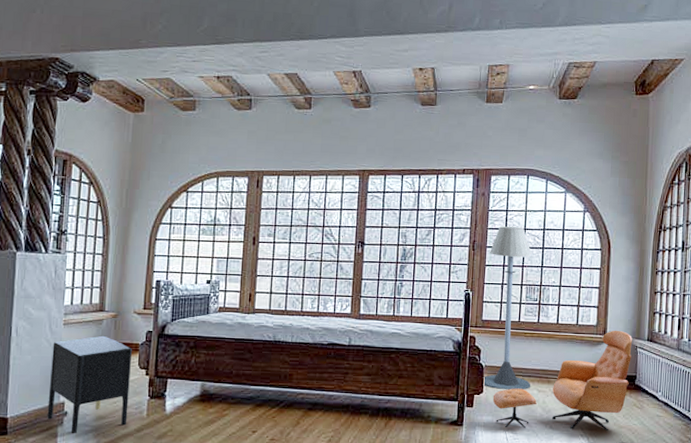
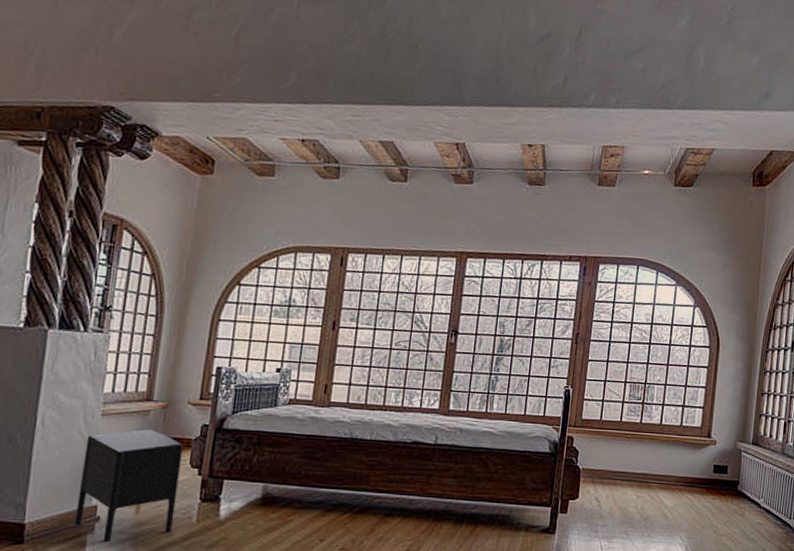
floor lamp: present [482,226,532,390] -> none [578,319,638,495]
lounge chair: present [492,330,632,431] -> none [588,432,737,540]

